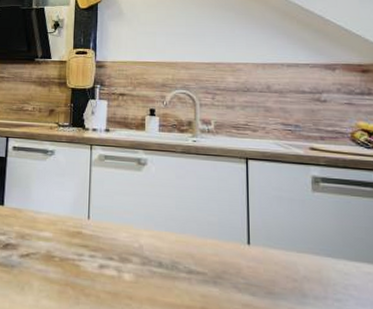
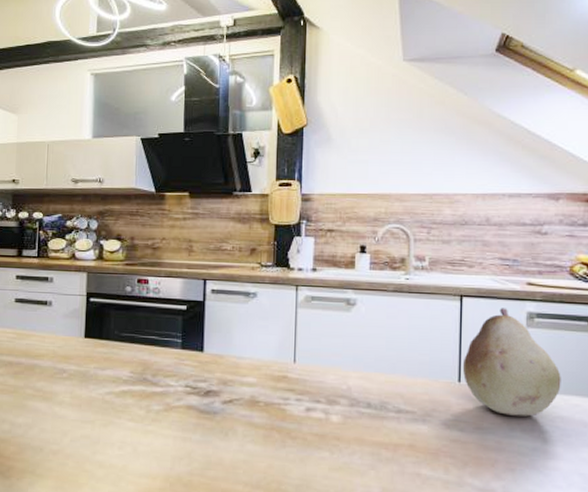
fruit: none [251,171,352,283] -> present [462,308,561,417]

